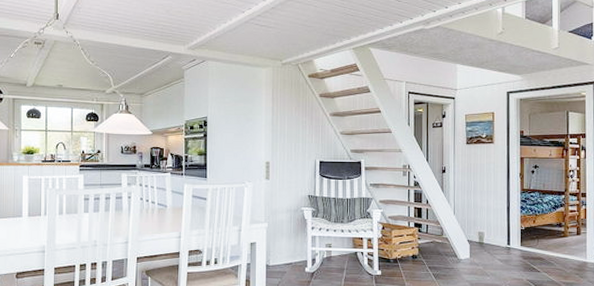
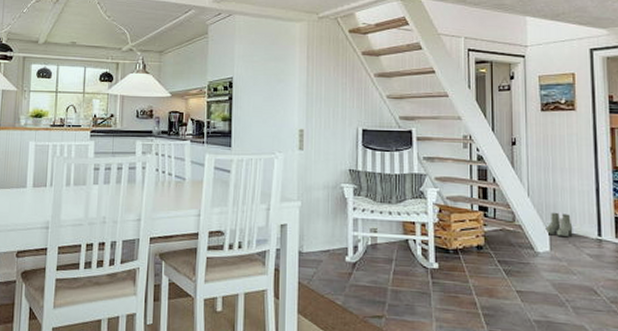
boots: none [466,226,488,247] -> present [544,212,573,238]

